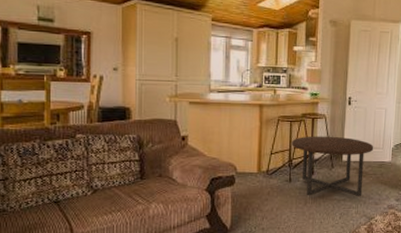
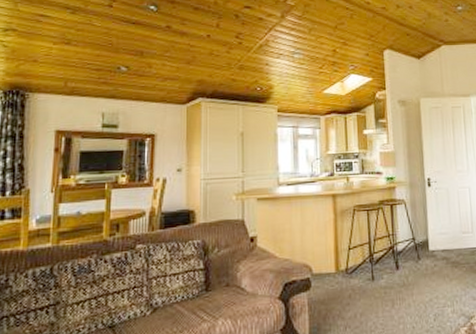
coffee table: present [292,136,374,198] -> none [371,222,463,298]

